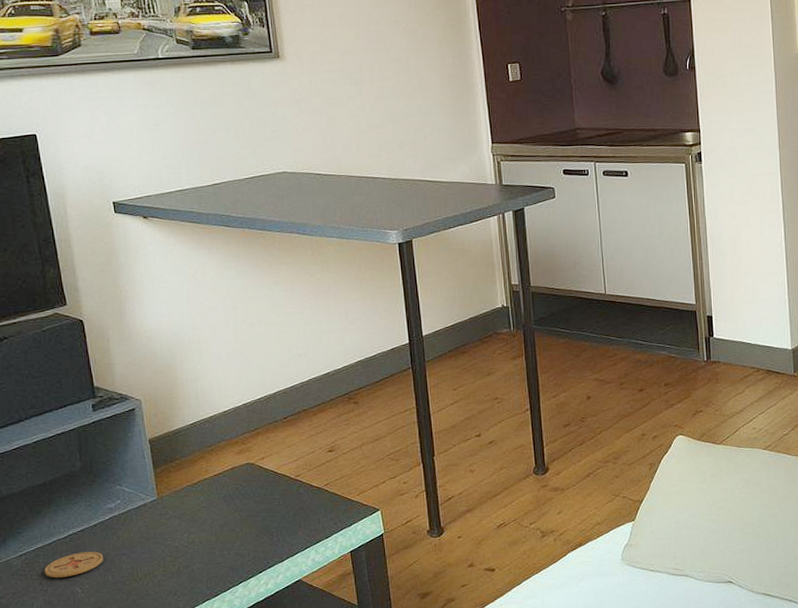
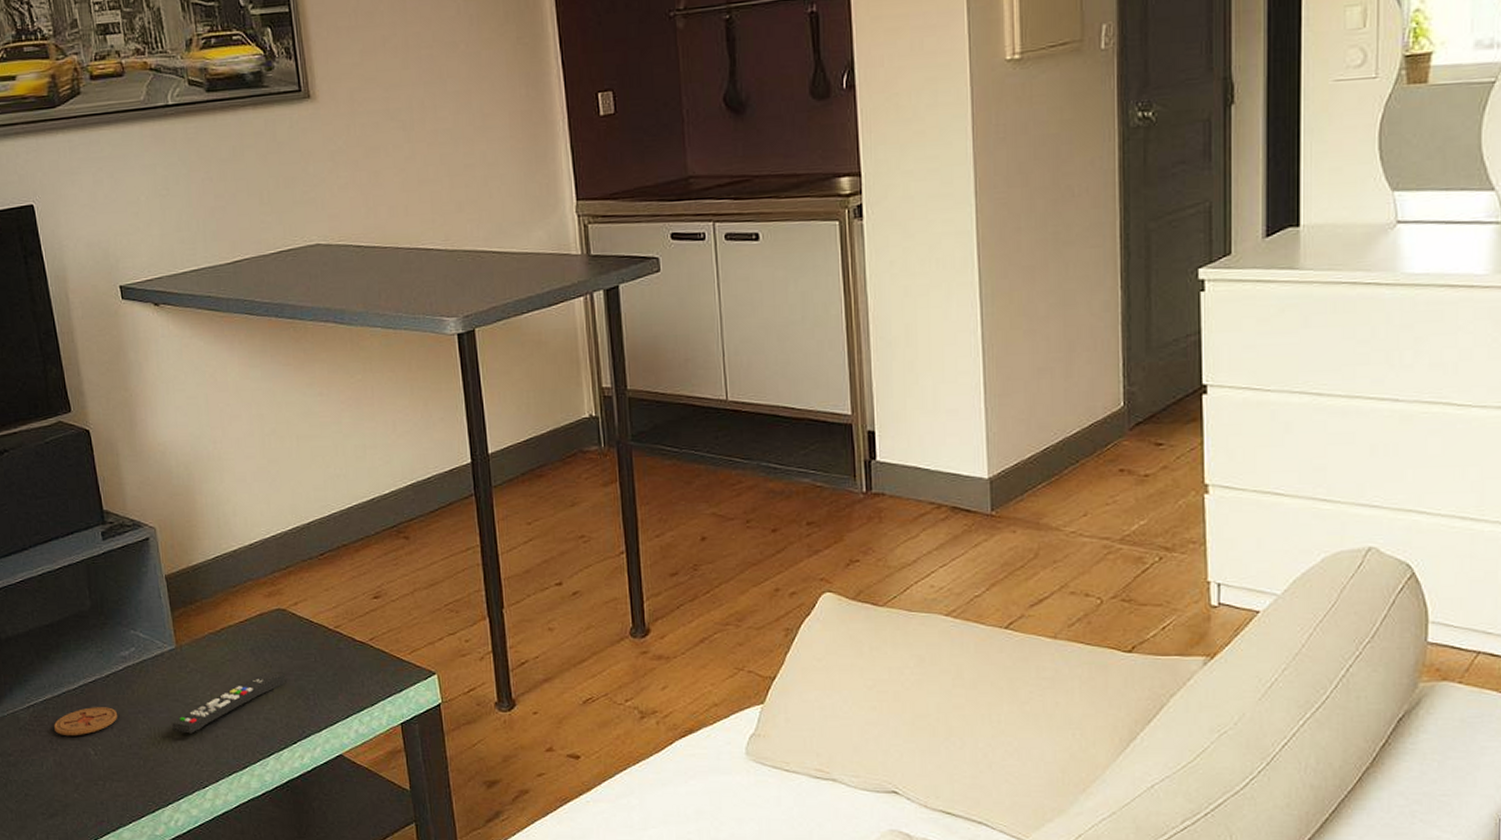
remote control: none [152,515,254,570] -> present [171,672,286,734]

